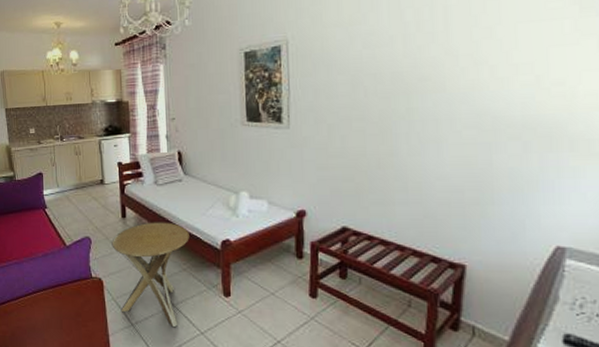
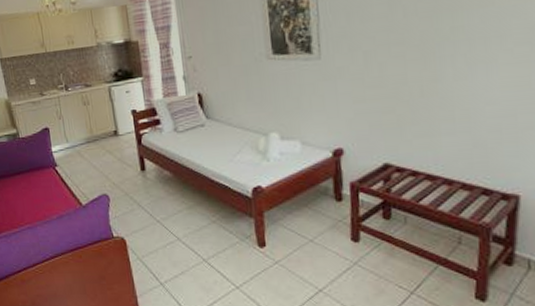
side table: present [111,222,189,328] -> none [131,172,217,284]

